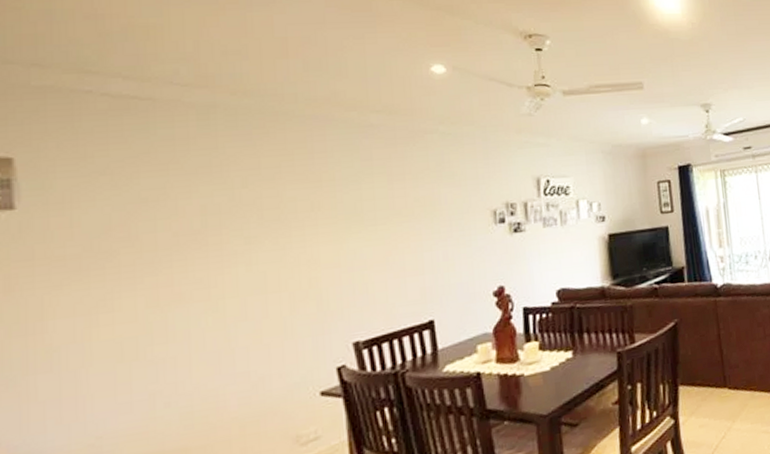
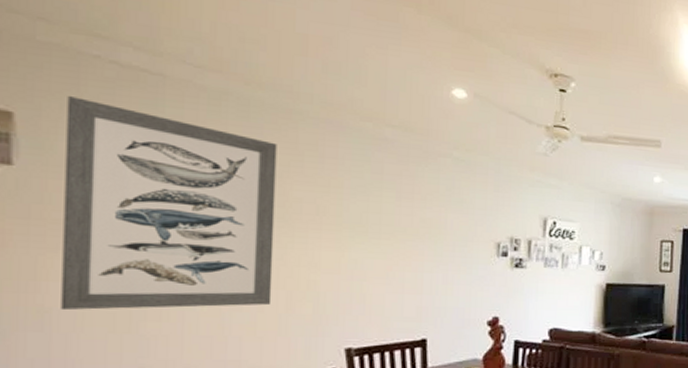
wall art: none [63,133,275,347] -> present [61,96,277,311]

